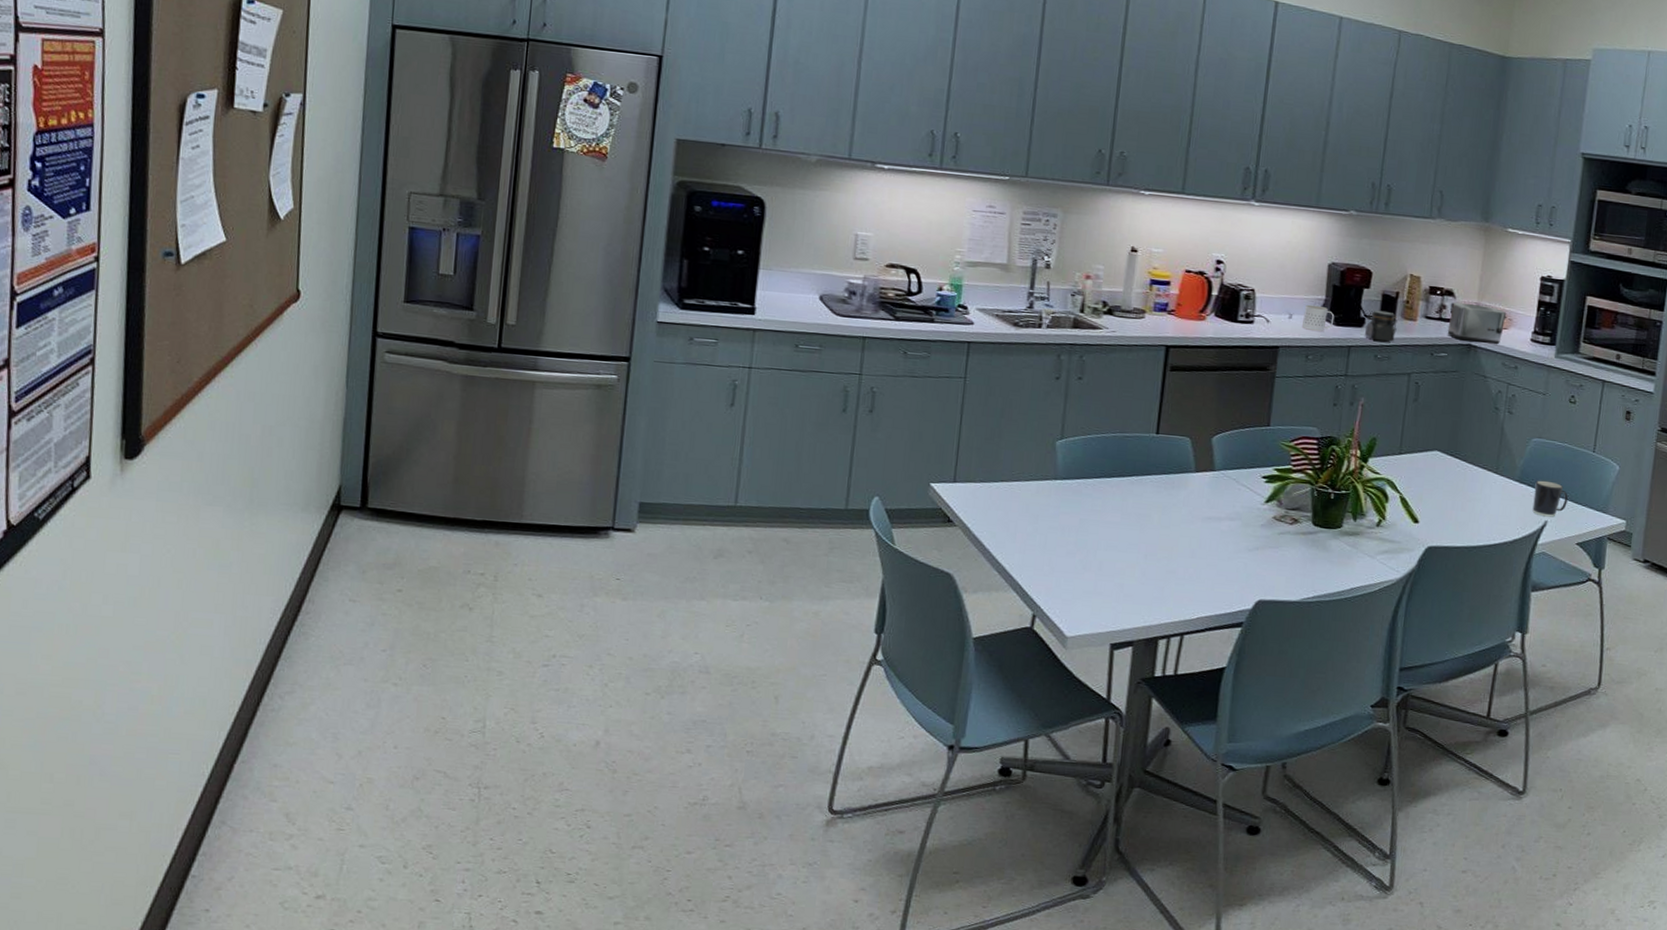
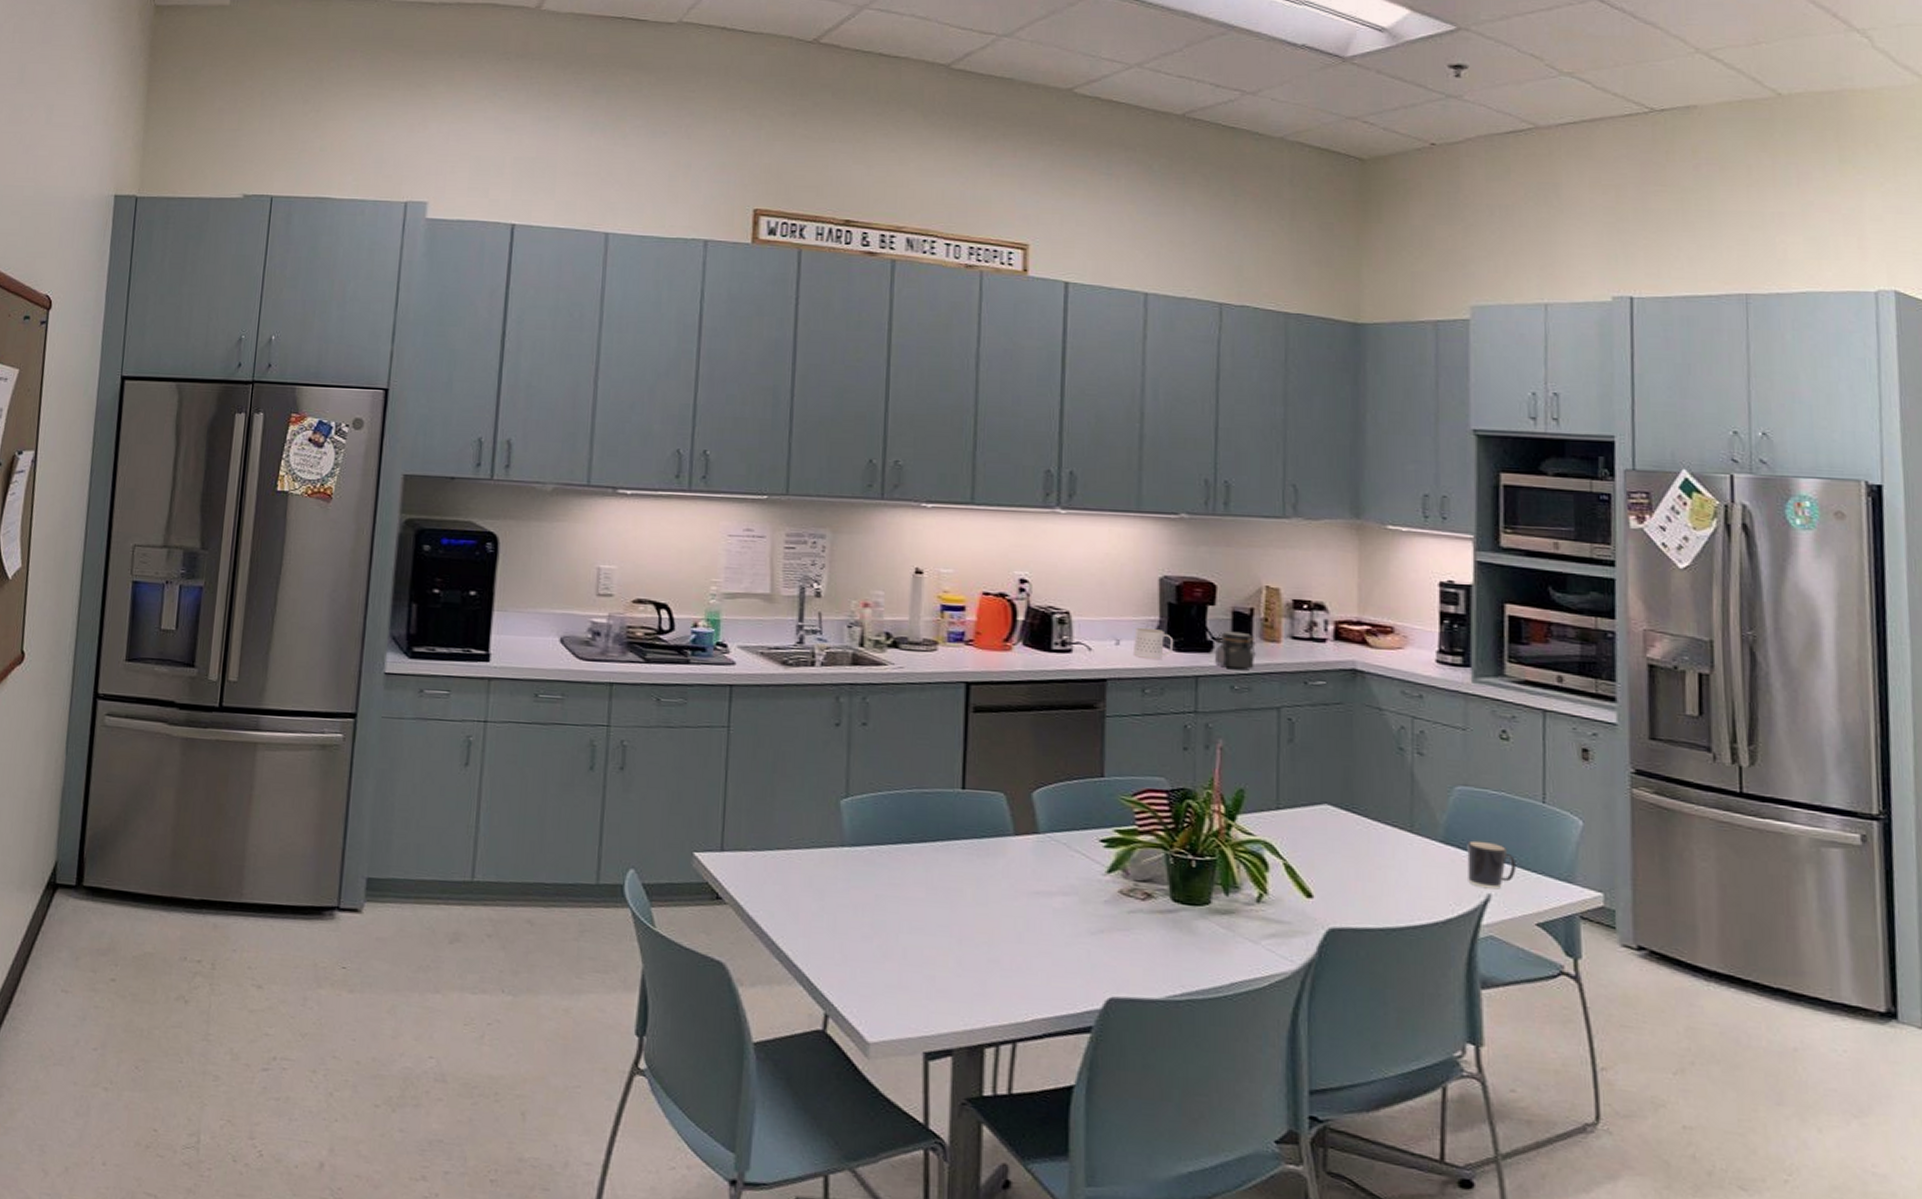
toaster: present [1447,303,1507,345] -> none [1322,618,1399,669]

